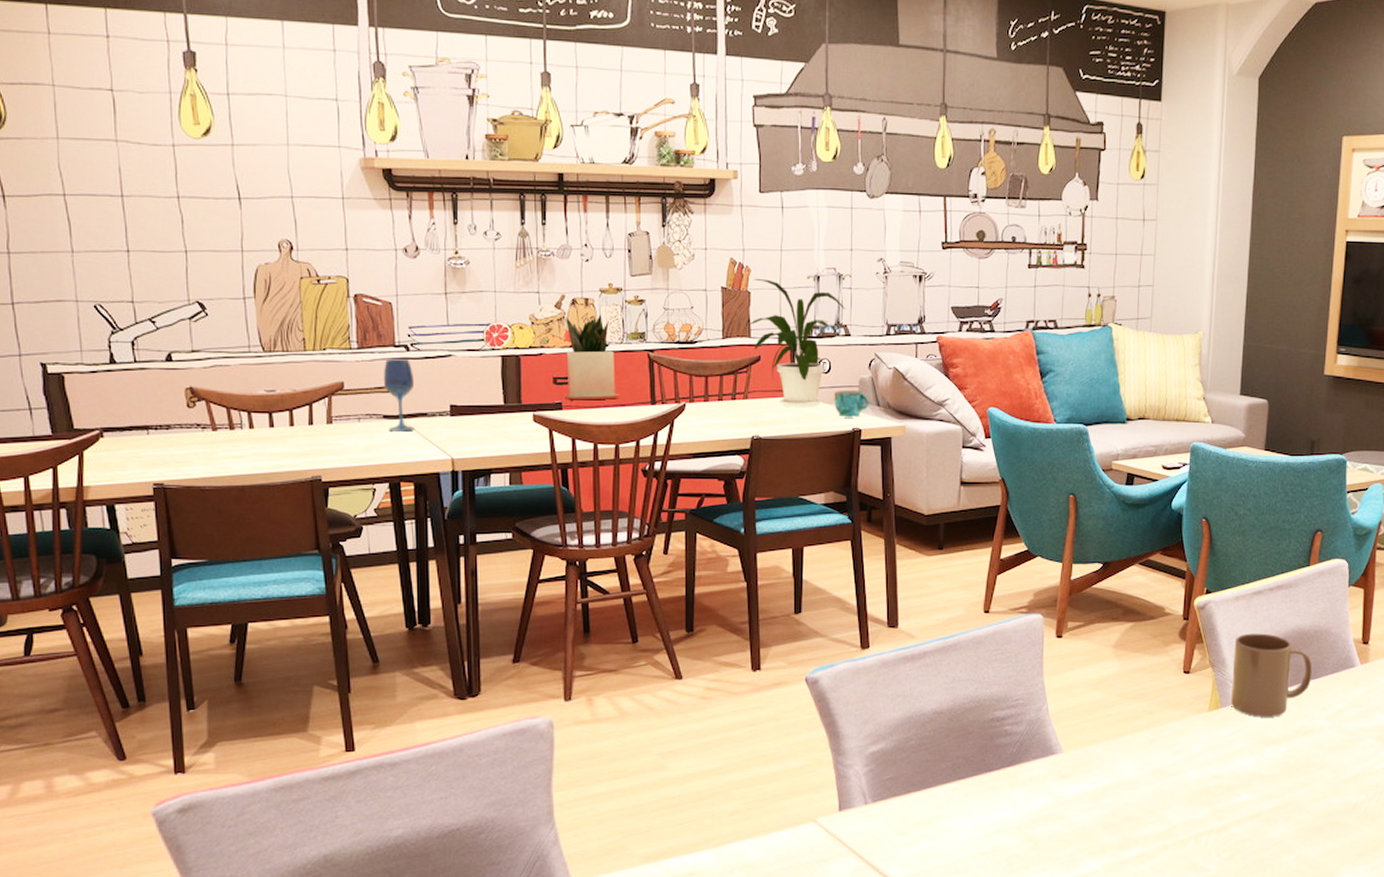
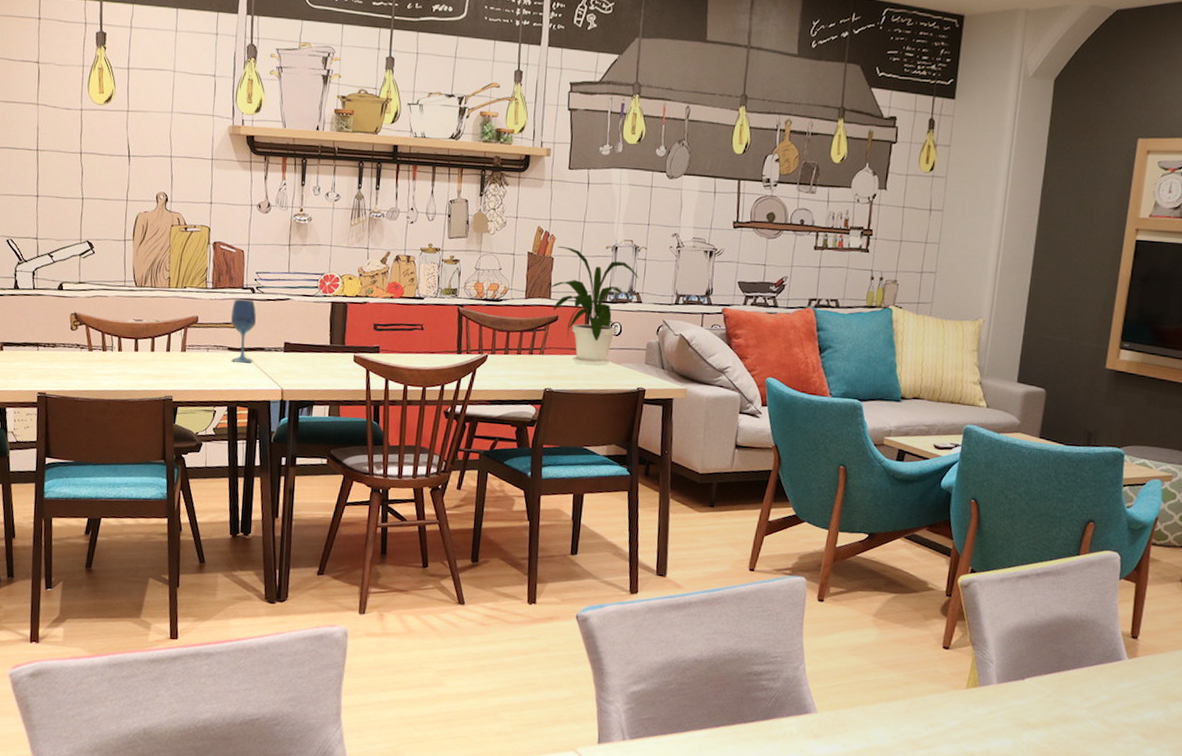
planter: present [564,314,621,401] -> none [382,271,432,348]
cup: present [833,390,869,418] -> none [621,352,655,378]
mug: present [1231,633,1313,716] -> none [990,616,1077,701]

